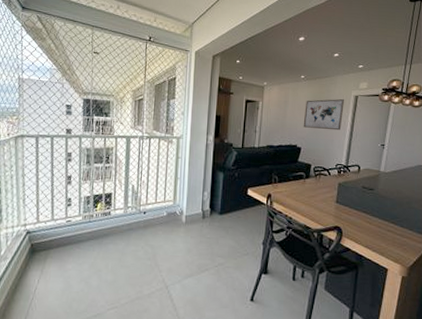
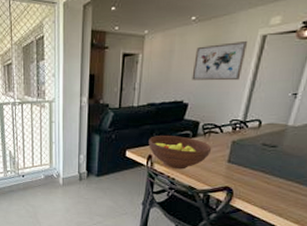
fruit bowl: none [268,175,322,209] -> present [149,136,212,170]

